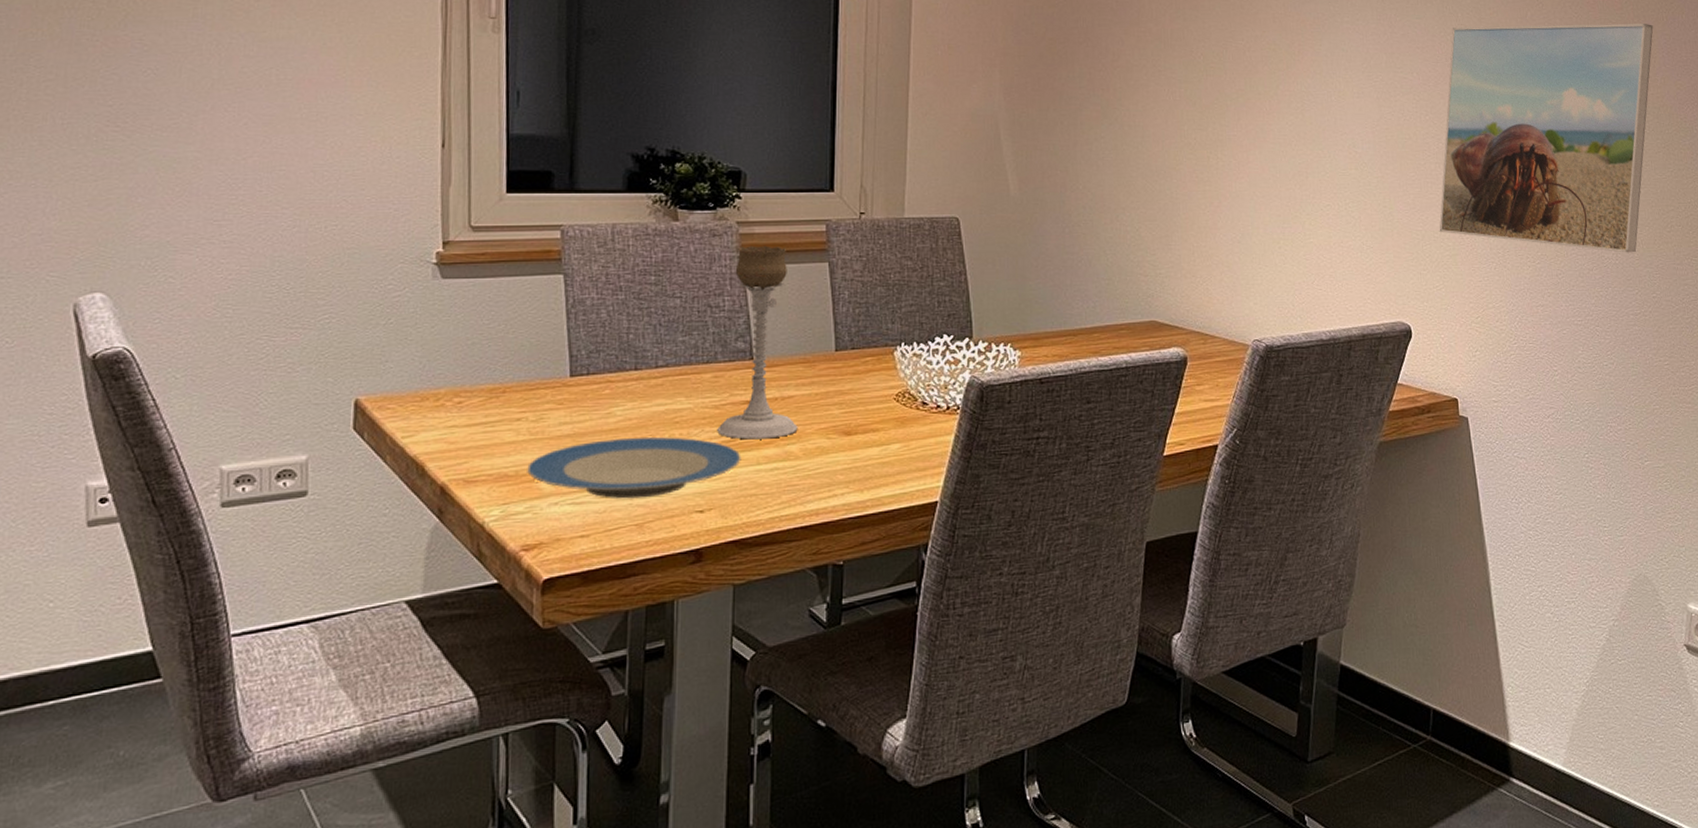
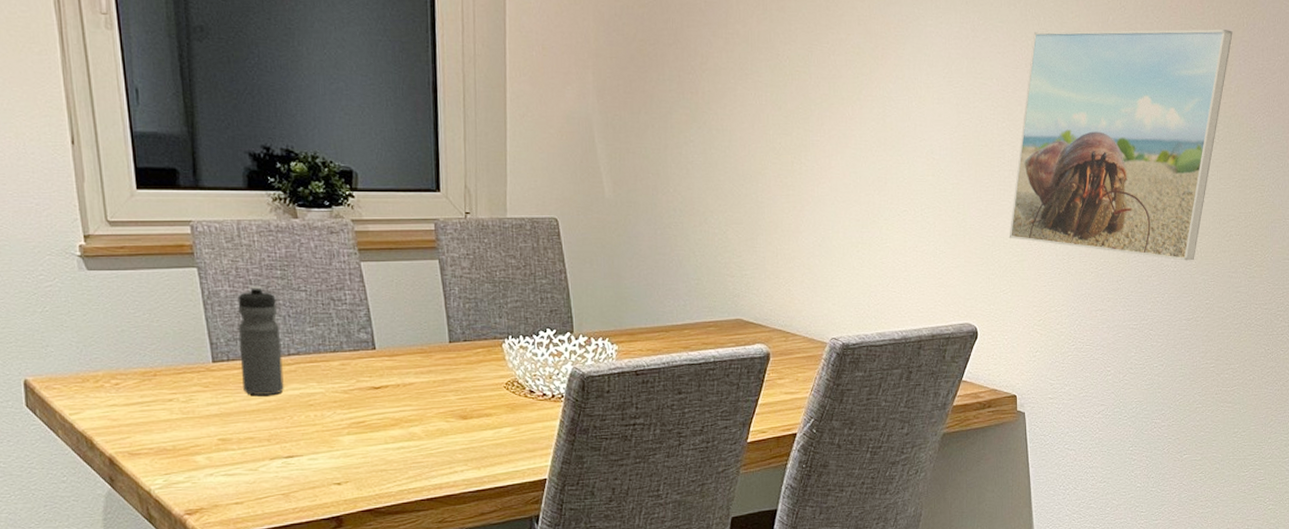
plate: present [527,436,741,499] -> none [183,417,371,472]
water bottle: none [601,292,649,413] -> present [237,285,284,395]
candle holder: present [717,245,798,440] -> none [347,243,419,422]

